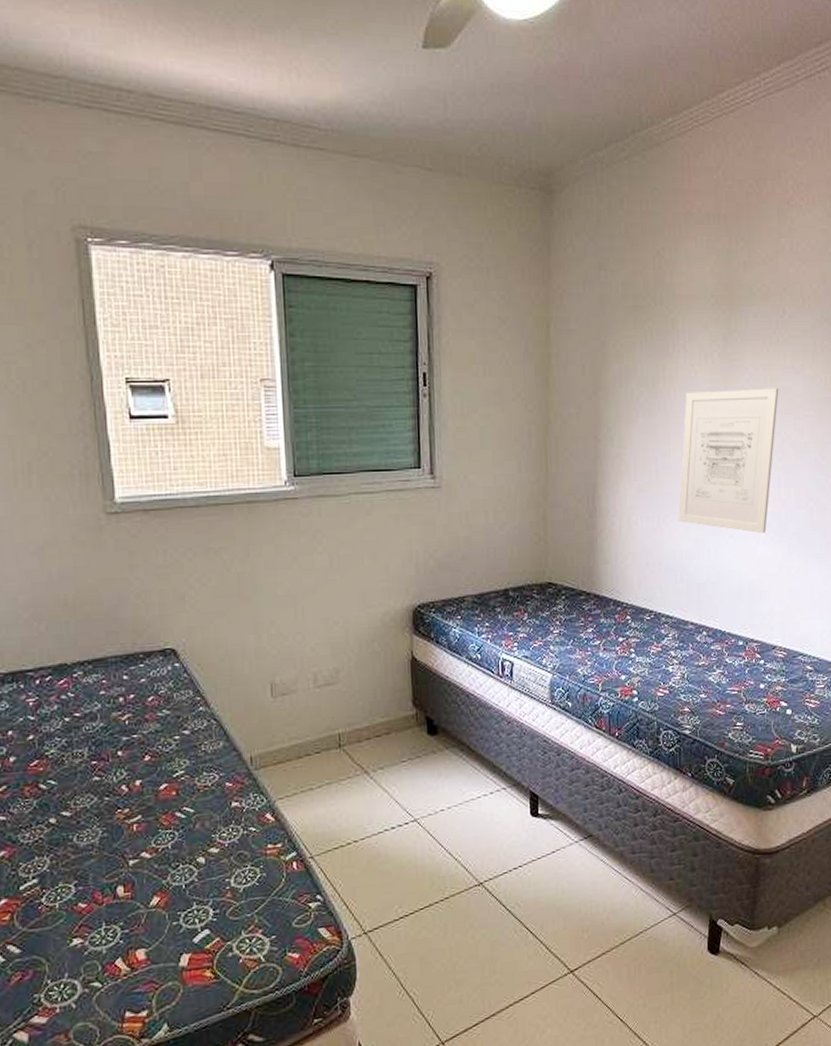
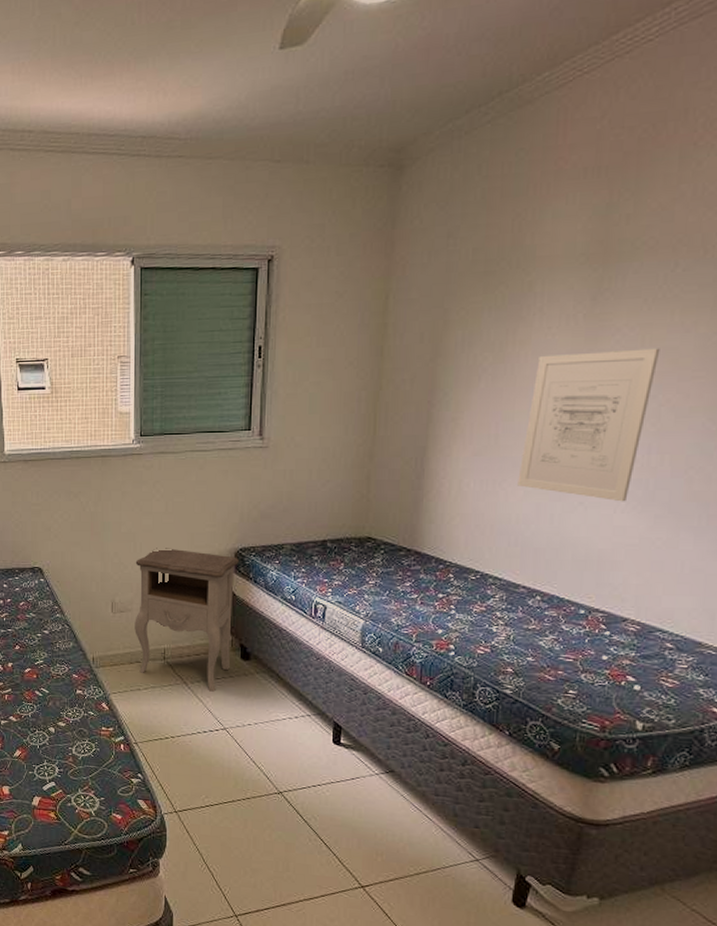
nightstand: none [297,610,418,778] -> present [134,548,239,692]

